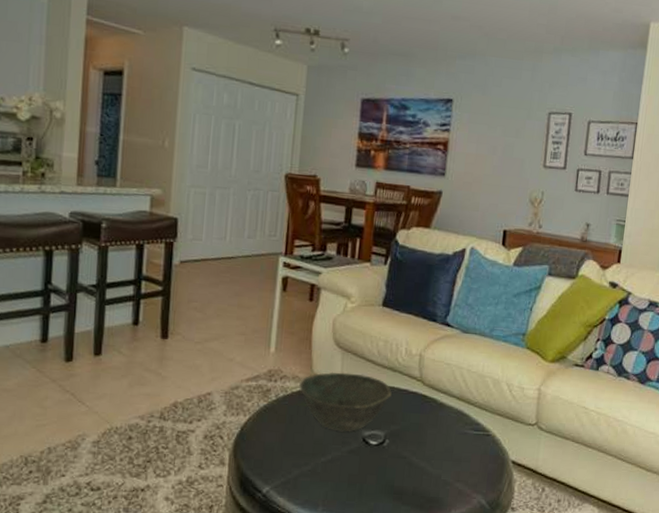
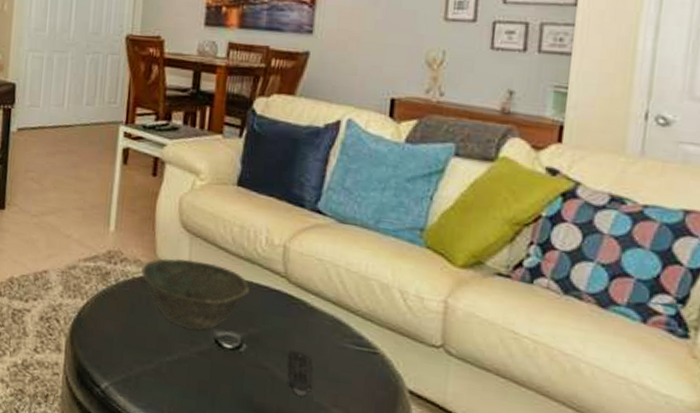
remote control: none [422,439,440,476] -> present [288,349,312,396]

